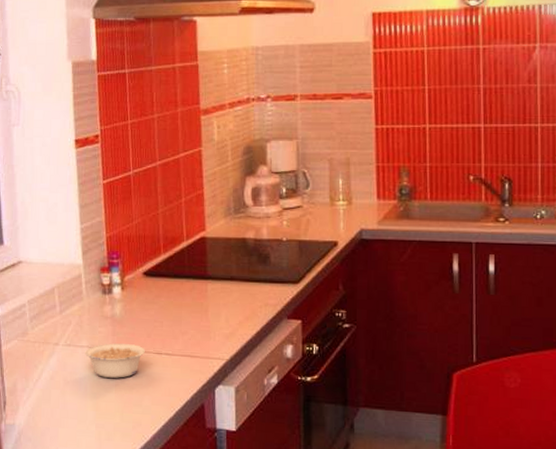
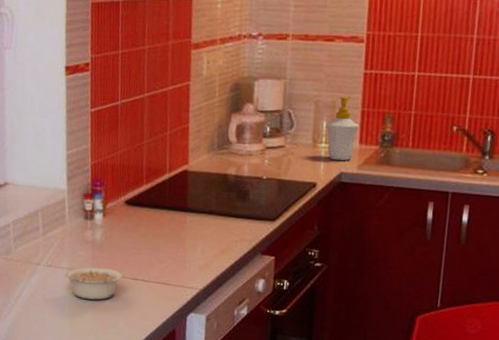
soap bottle: none [342,152,376,218] -> present [326,96,359,161]

